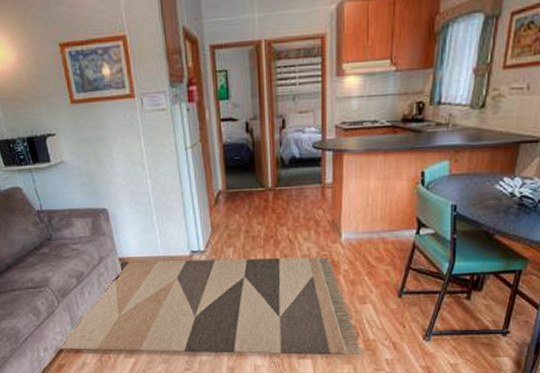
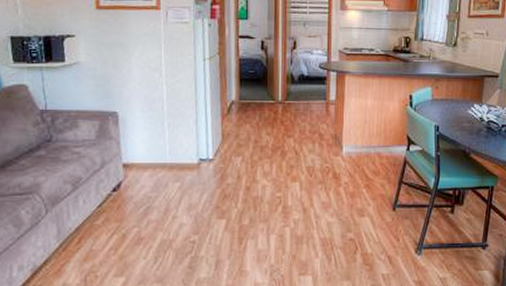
rug: present [58,257,364,355] -> none [36,167,362,271]

